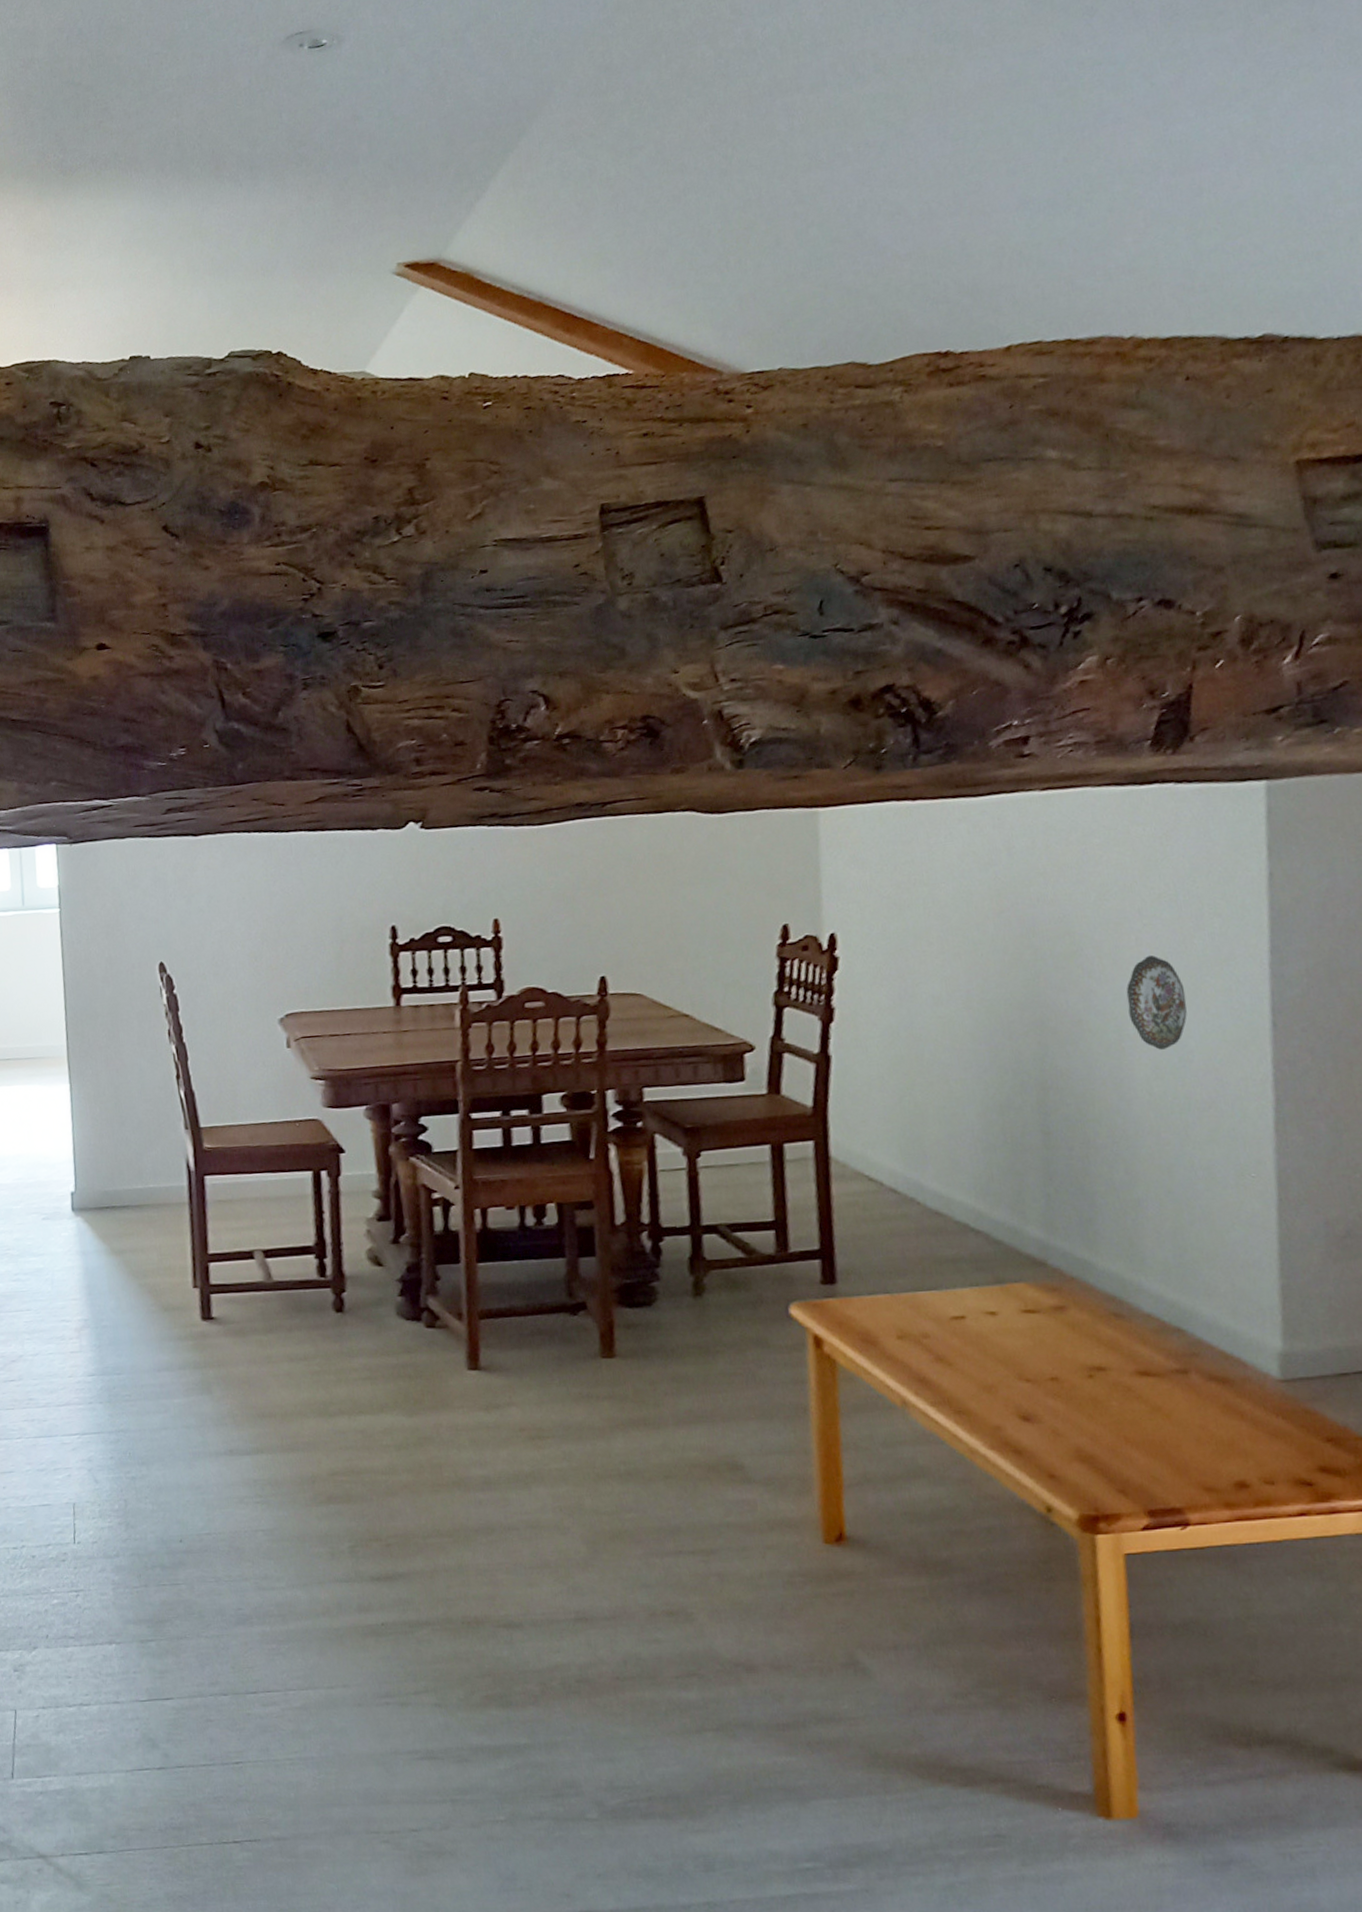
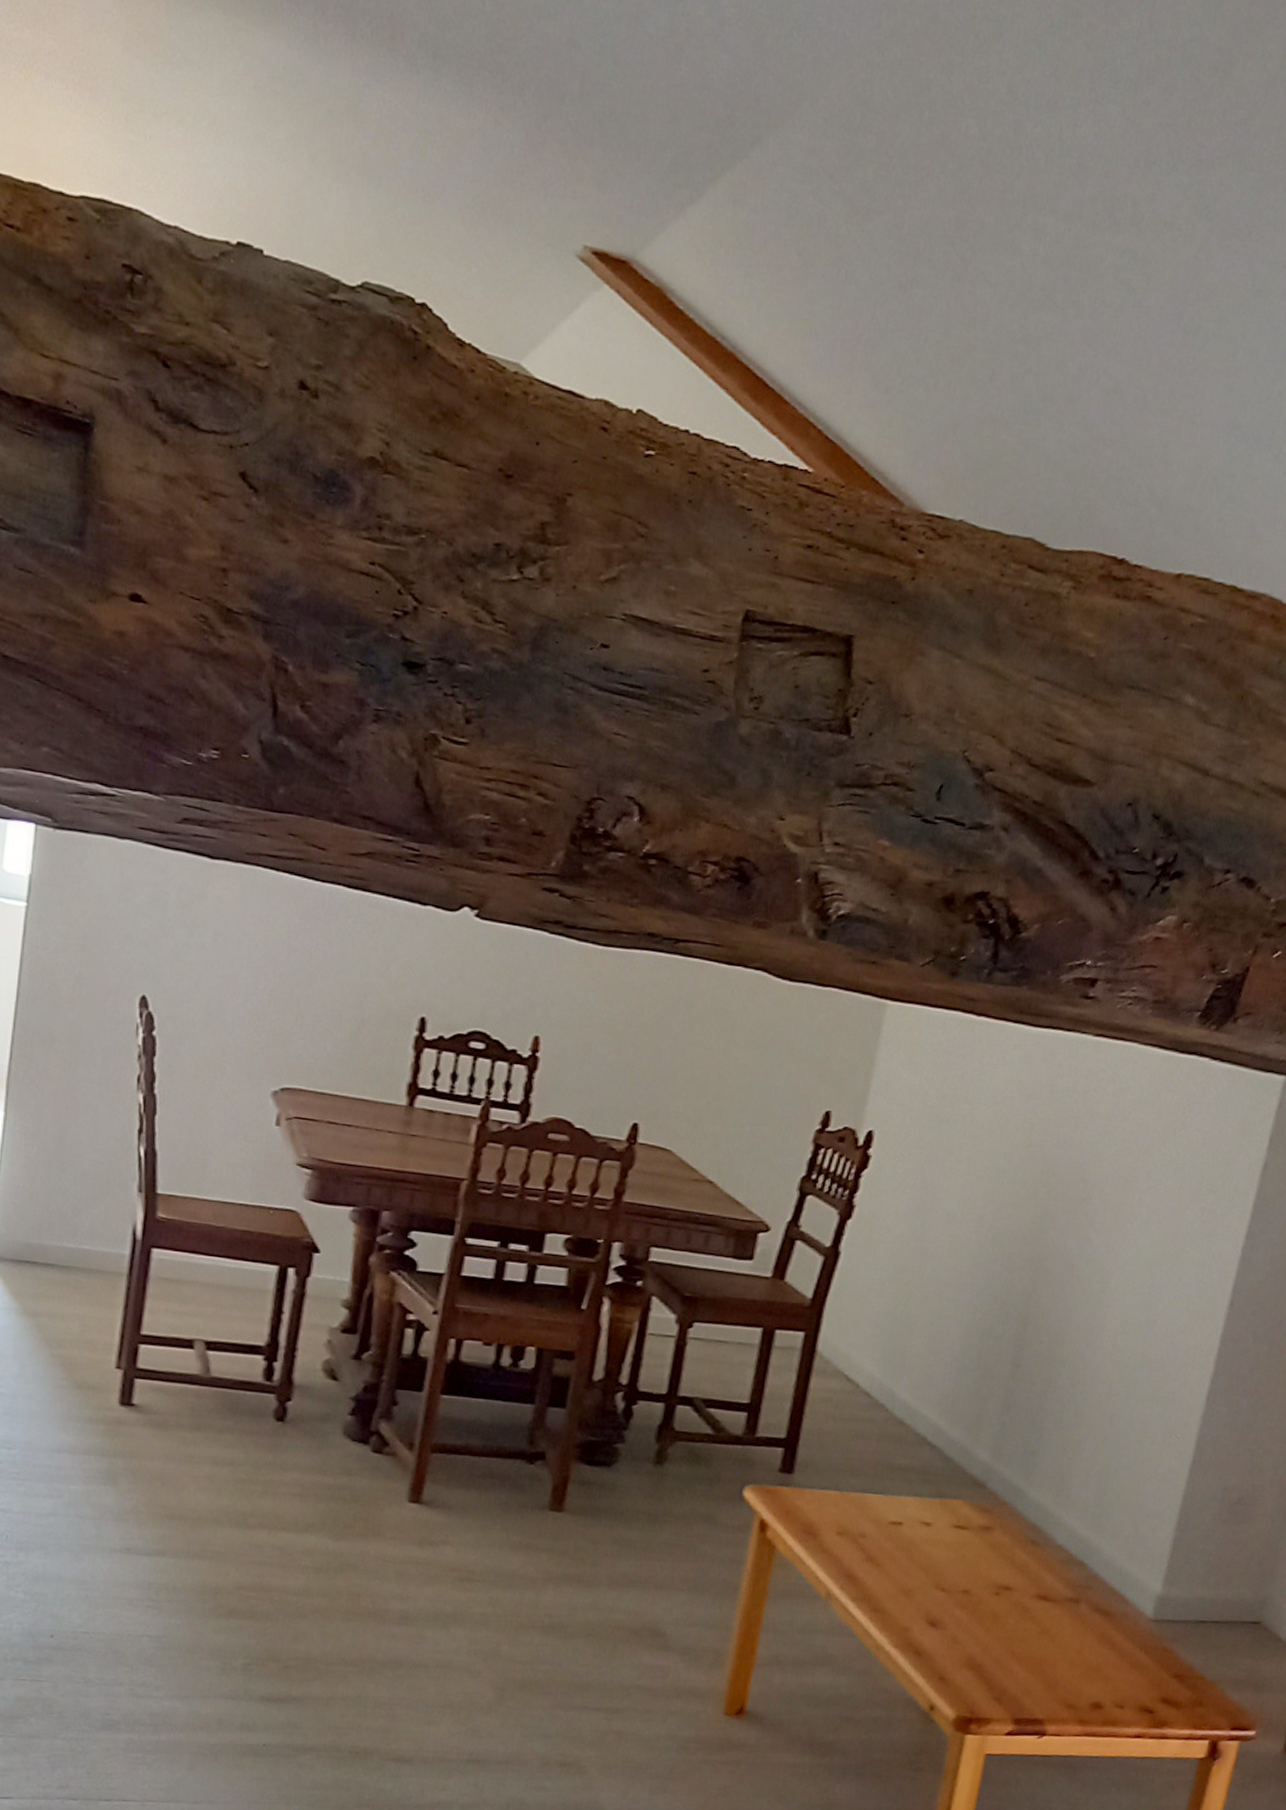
decorative plate: present [1126,955,1187,1050] -> none [1114,1216,1168,1308]

